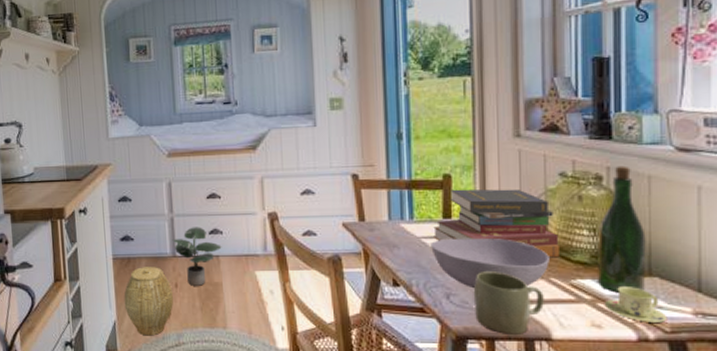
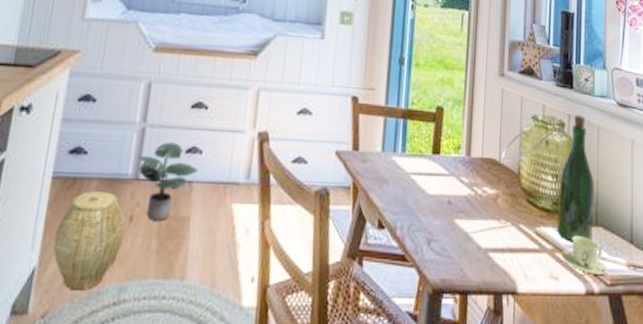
bowl: present [431,238,550,289] -> none [418,176,520,234]
books: present [433,189,559,258] -> none [422,123,529,203]
mug: present [473,272,544,336] -> none [452,215,513,289]

